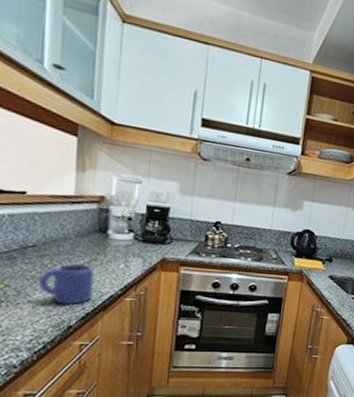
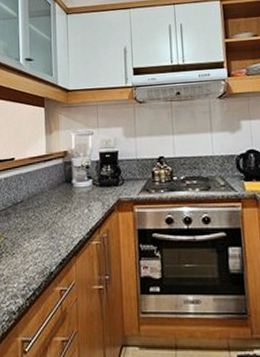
mug: present [37,263,96,305] -> none [26,212,67,251]

